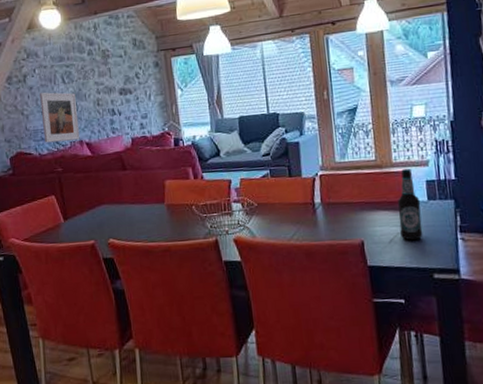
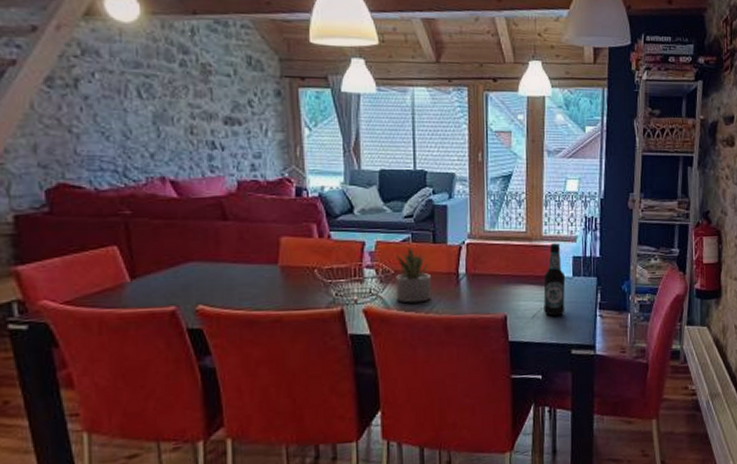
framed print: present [40,92,80,143] -> none [100,105,161,175]
succulent plant: none [258,181,291,232] -> present [396,246,431,303]

